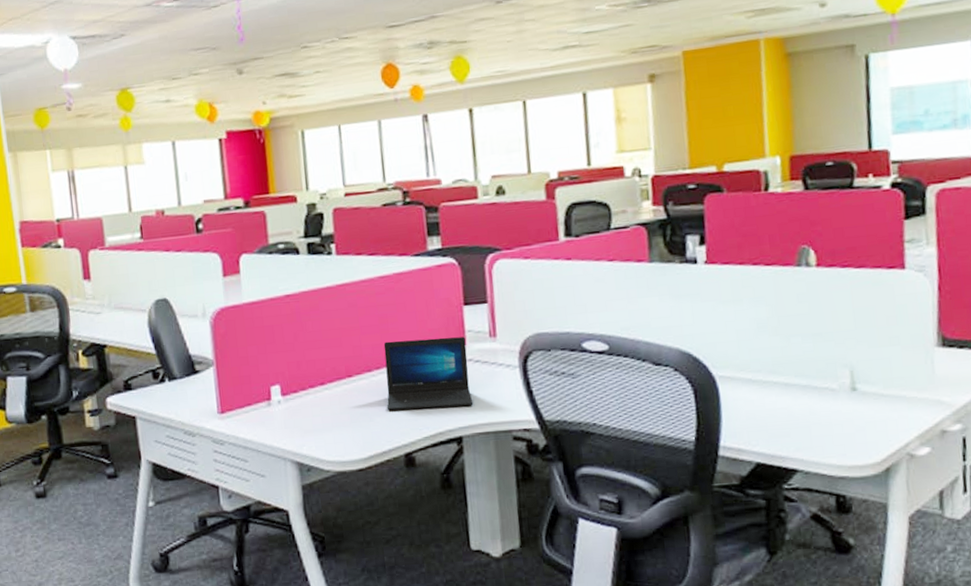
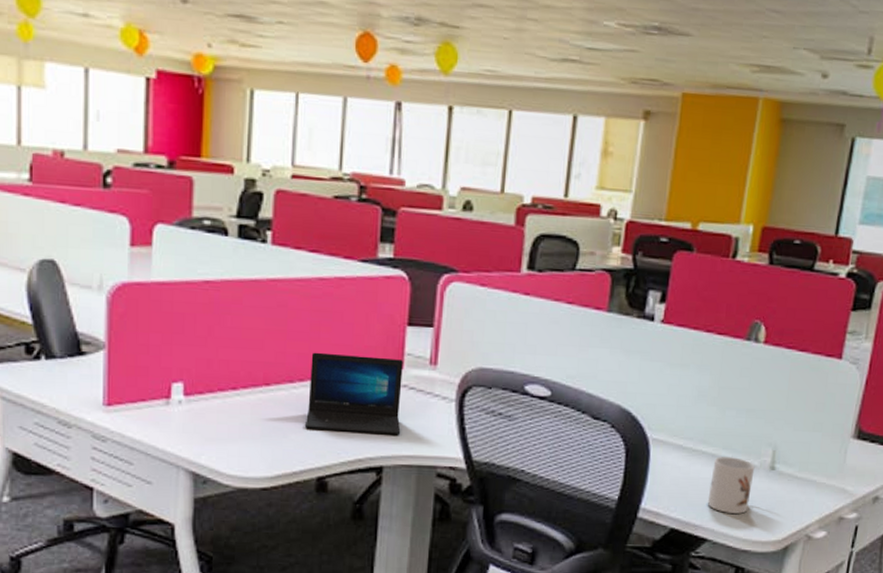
mug: none [788,383,836,441] -> present [707,457,755,514]

